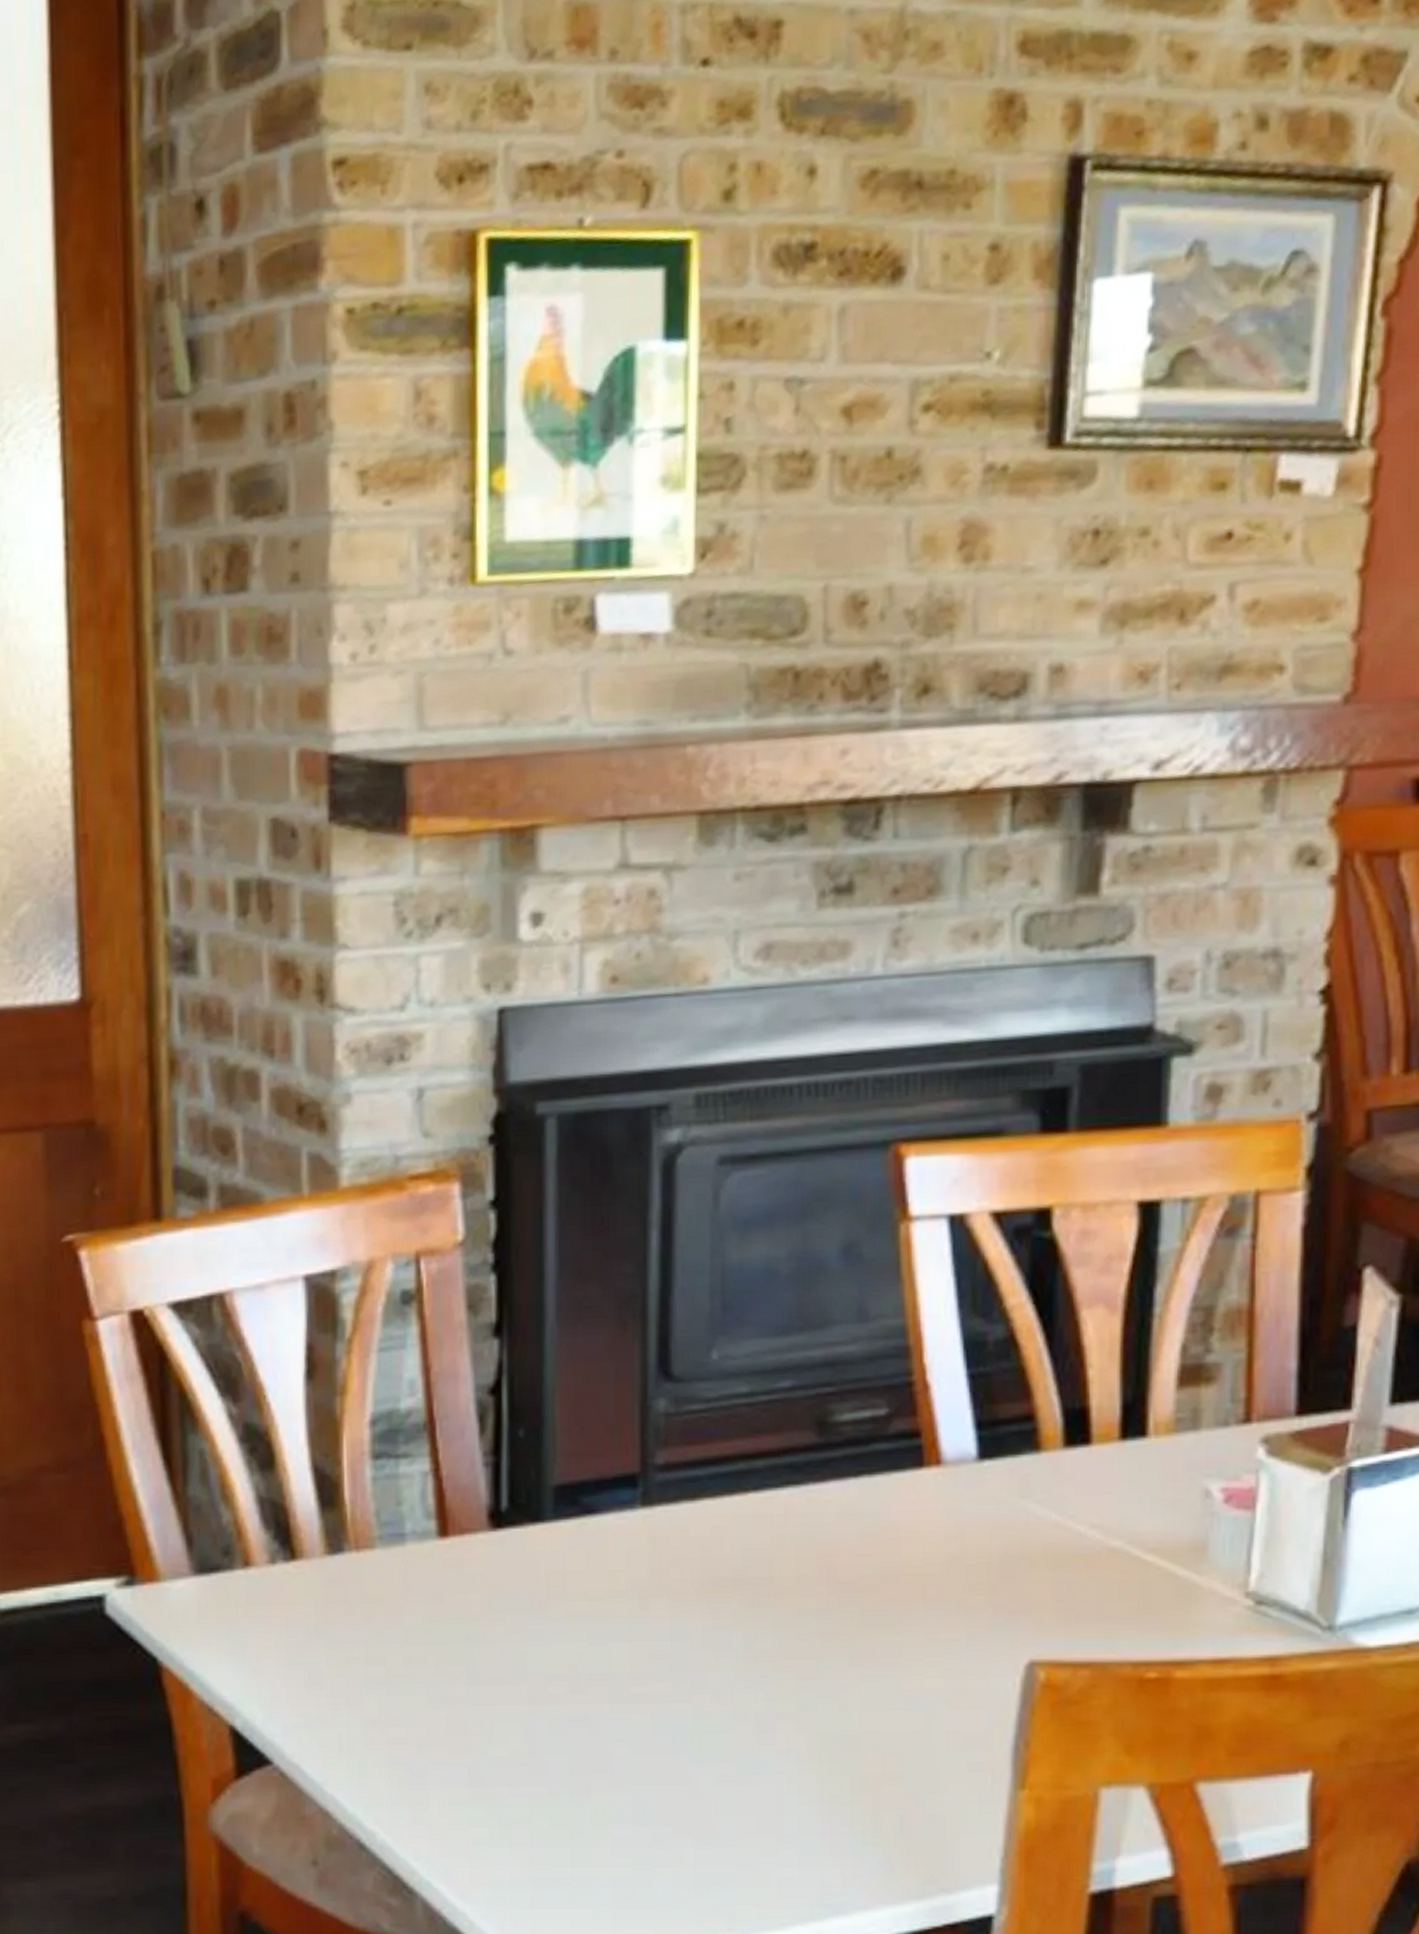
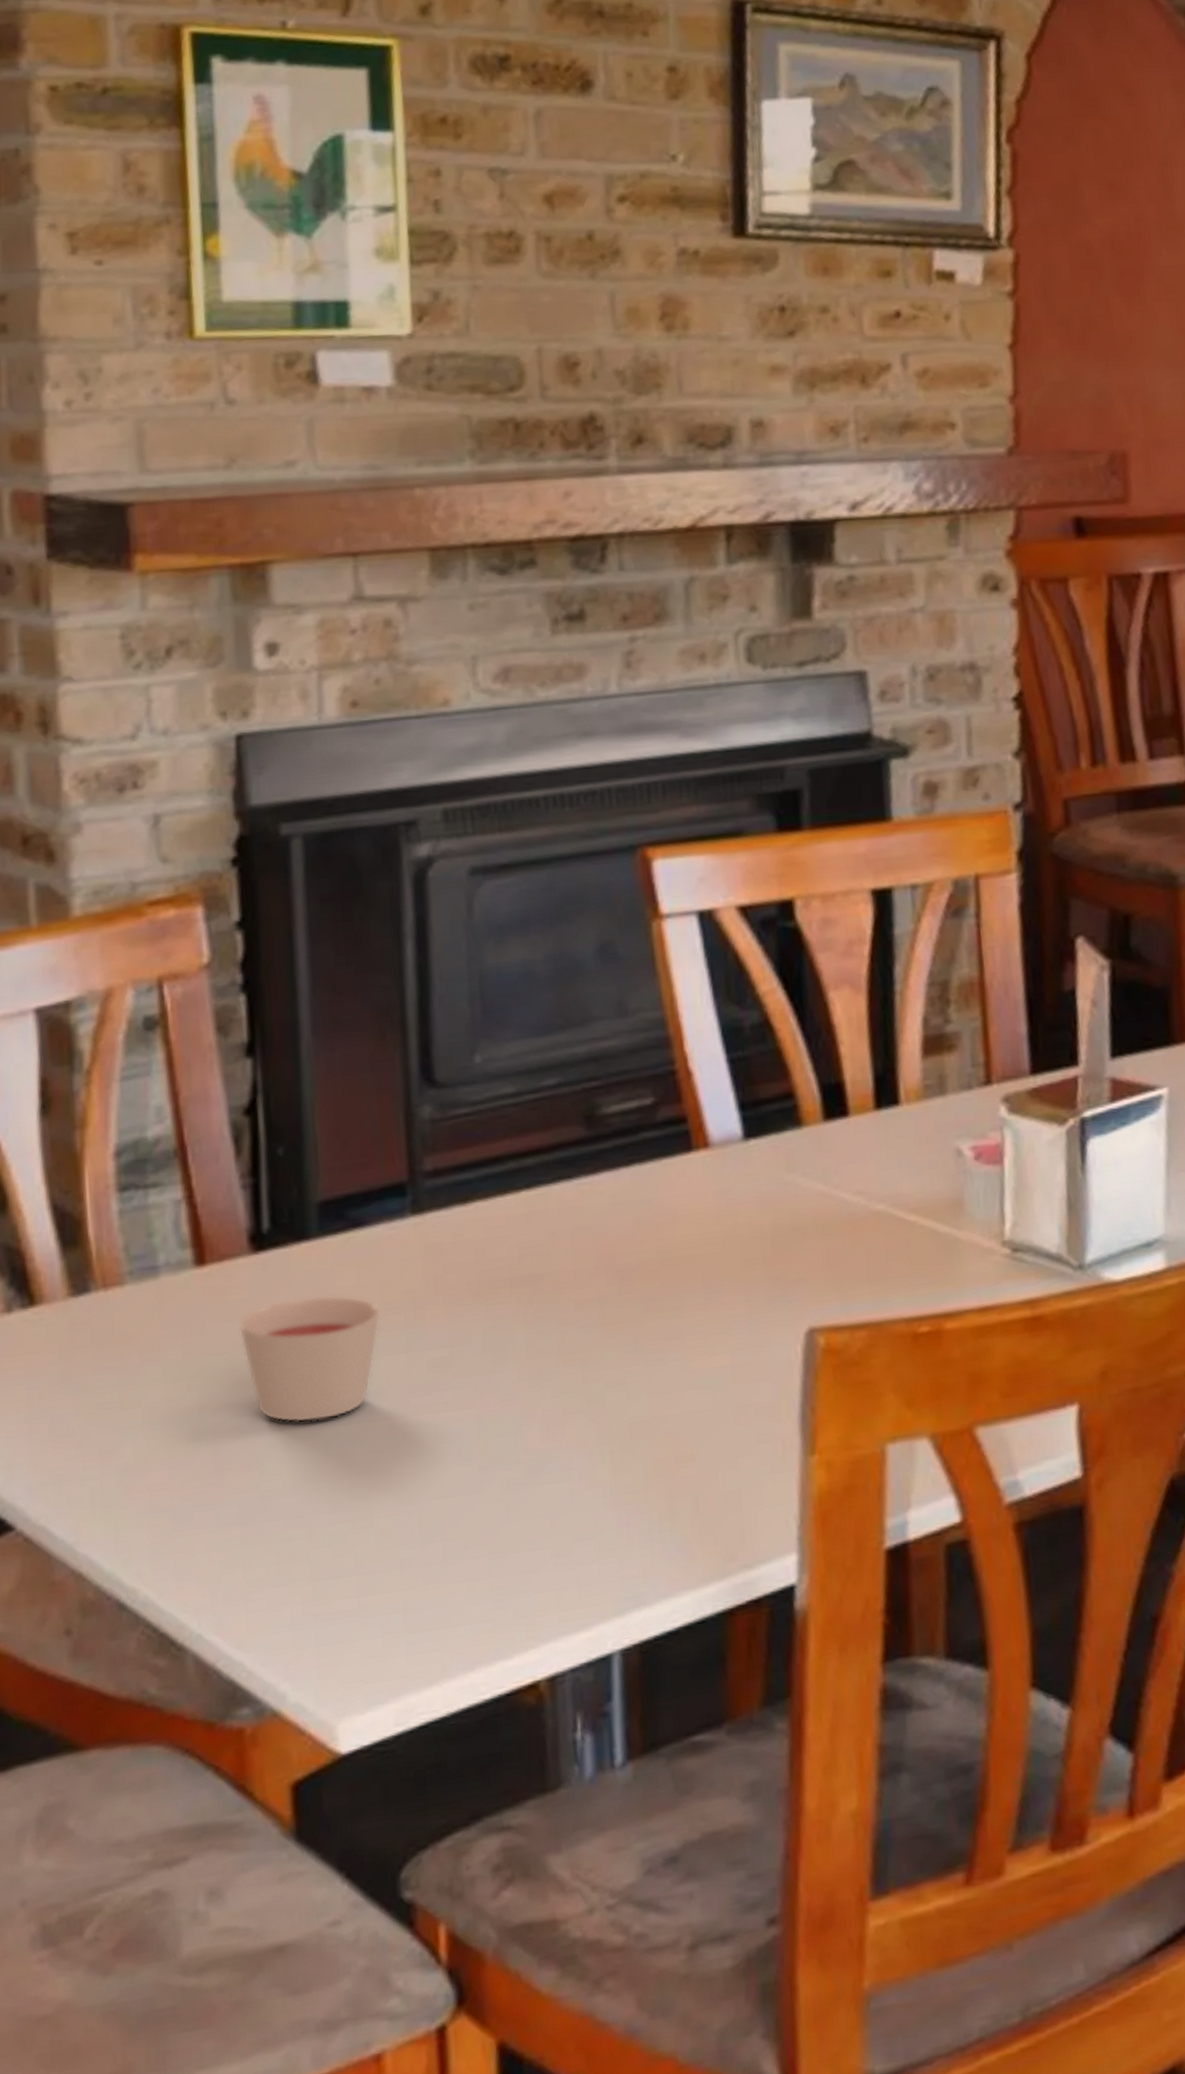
candle: none [475,1576,606,1697] -> present [238,1295,381,1423]

